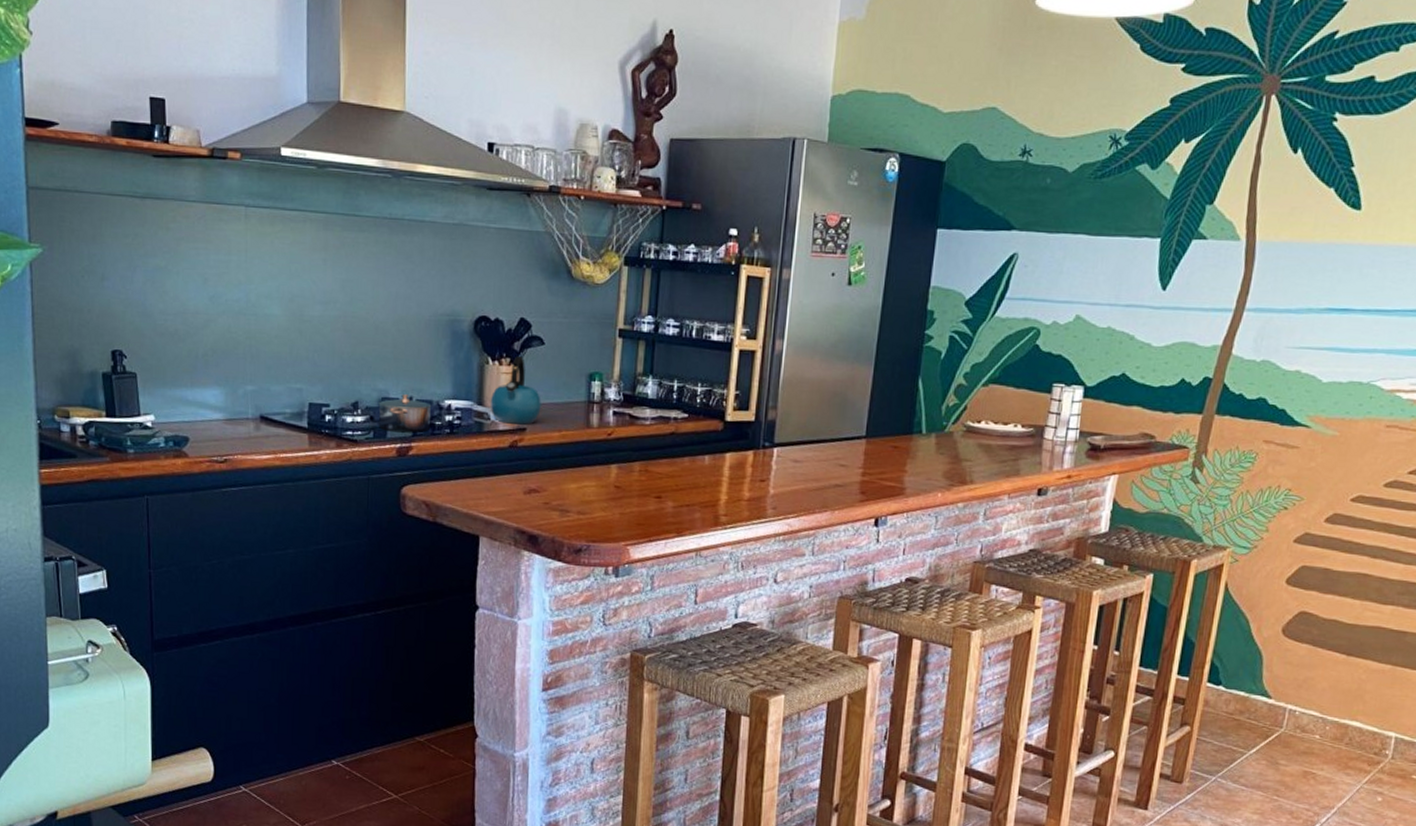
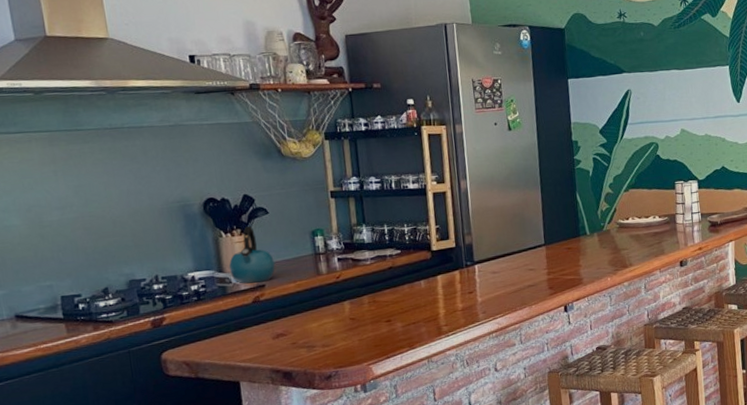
cooking pot: present [378,394,432,434] -> none [127,274,180,309]

